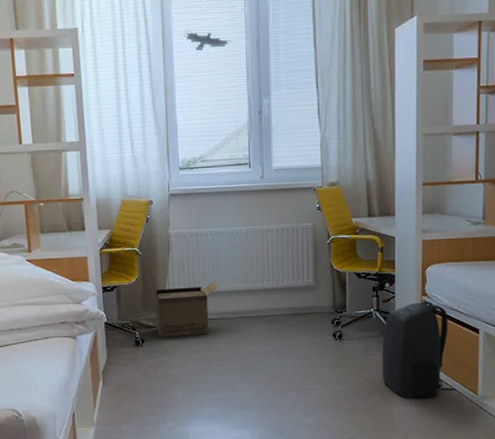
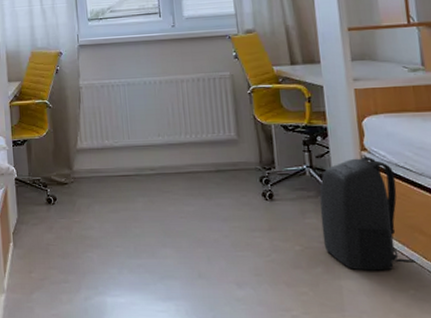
cardboard box: present [152,280,219,338] -> none [63,134,134,195]

